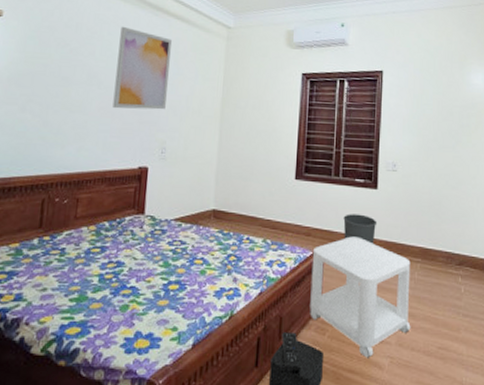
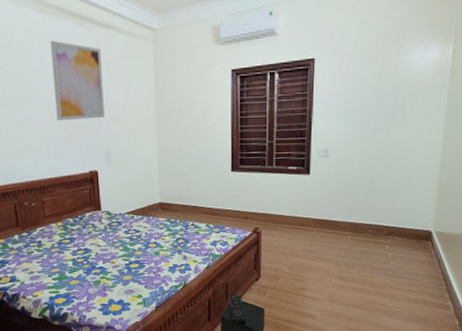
side table: present [310,236,411,358] -> none [251,217,341,312]
waste bin: present [343,214,377,244] -> none [278,197,310,222]

